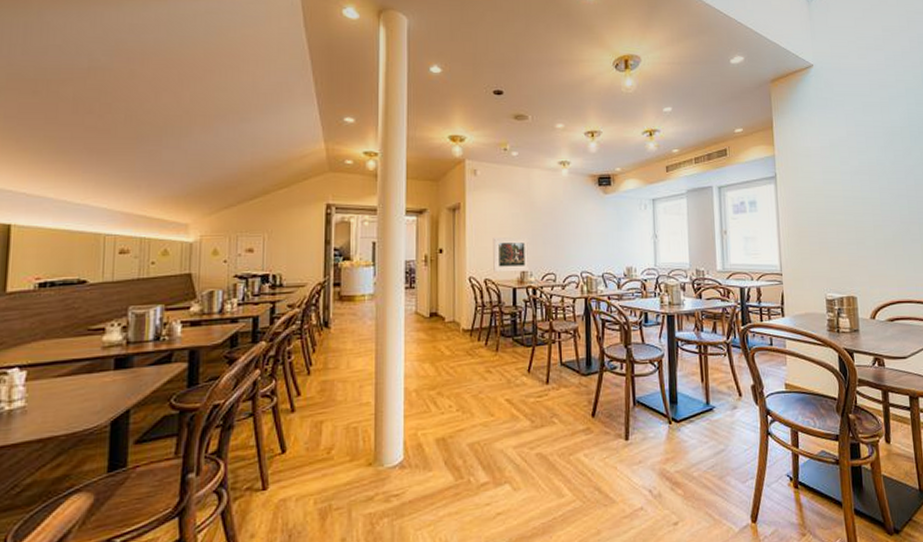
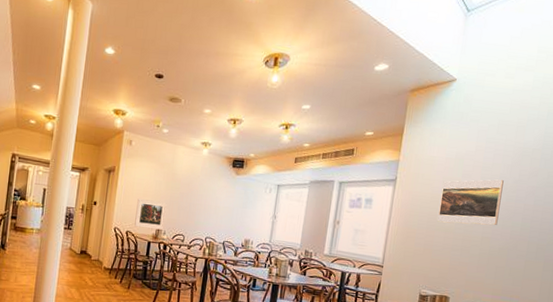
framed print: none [823,163,885,216] -> present [437,179,504,225]

